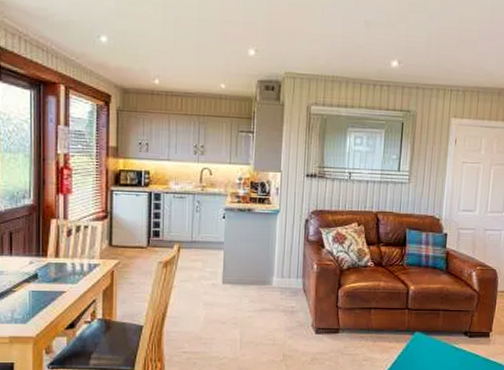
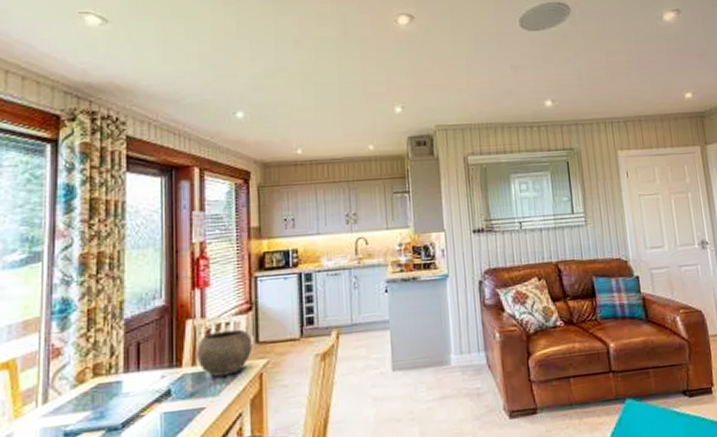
bowl: none [59,232,107,269] -> present [196,329,253,377]

